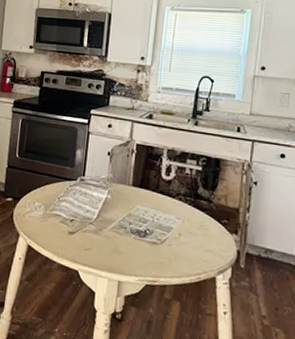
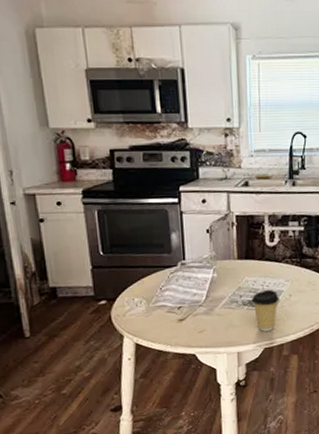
coffee cup: none [139,222,168,268] -> present [251,289,279,332]

